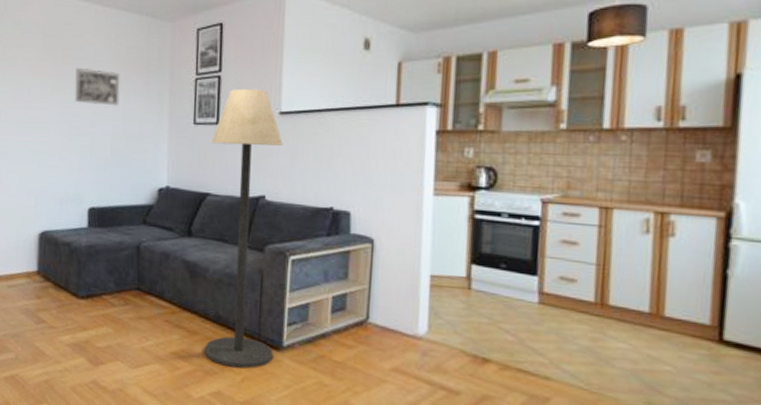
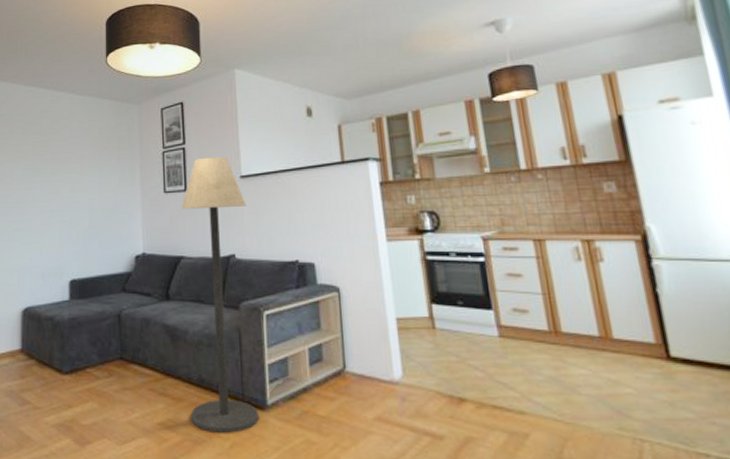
wall art: present [75,67,120,106] -> none [54,149,95,182]

